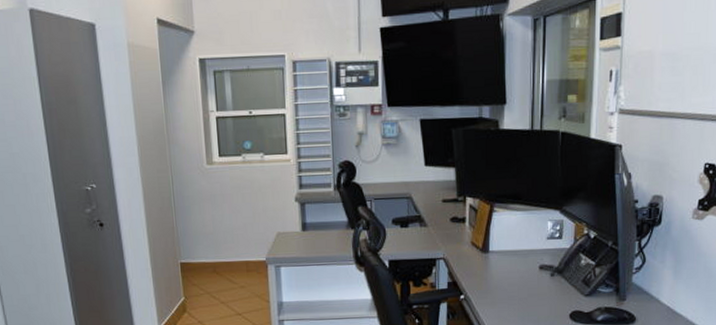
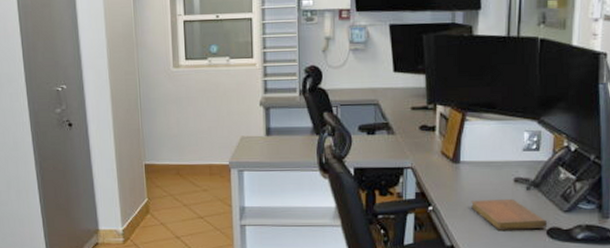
notebook: none [500,285,571,316] -> present [471,198,548,230]

